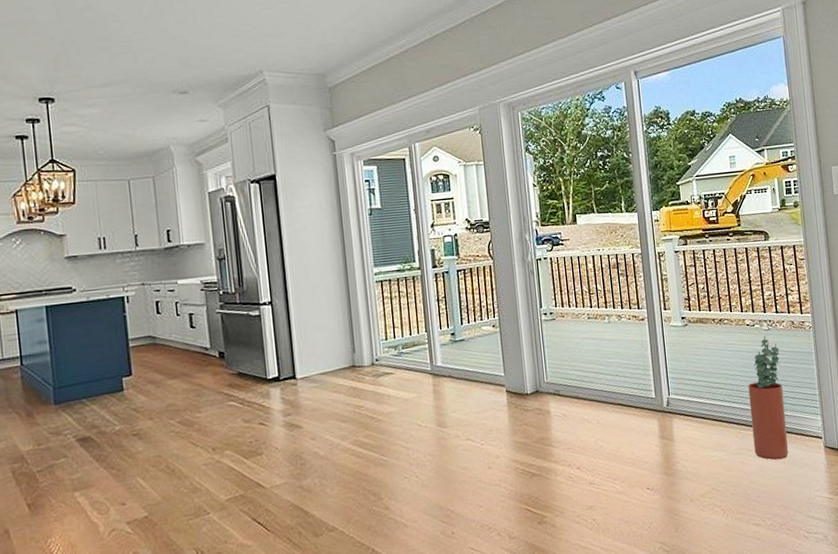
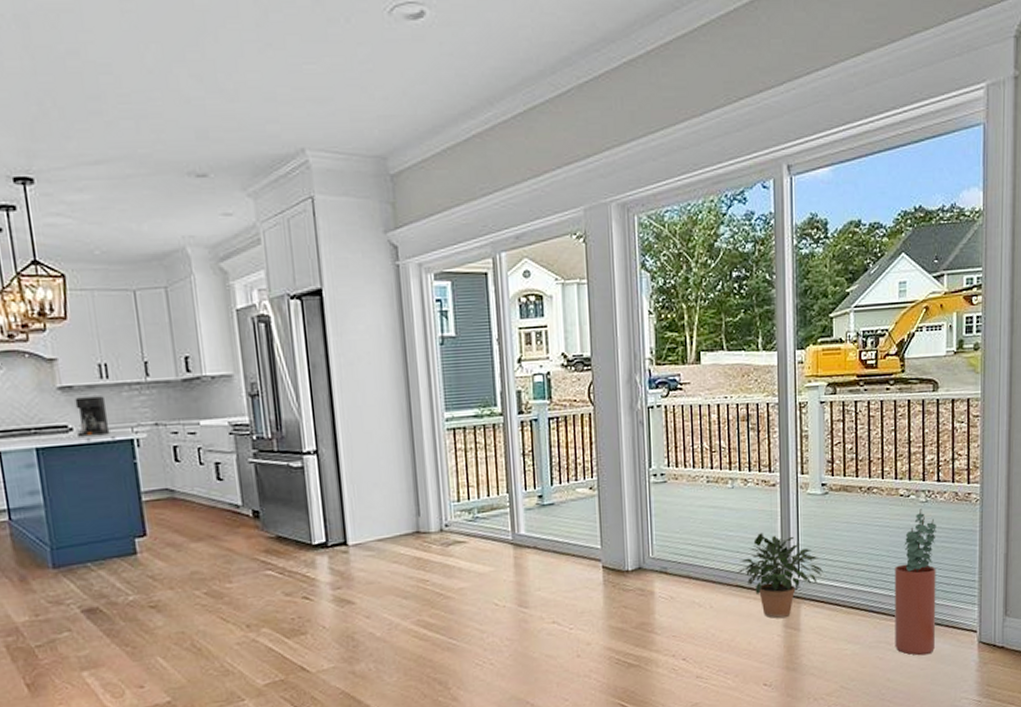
coffee maker: none [78,263,106,296] -> present [74,396,110,437]
potted plant: none [618,359,689,431] -> present [737,533,823,619]

